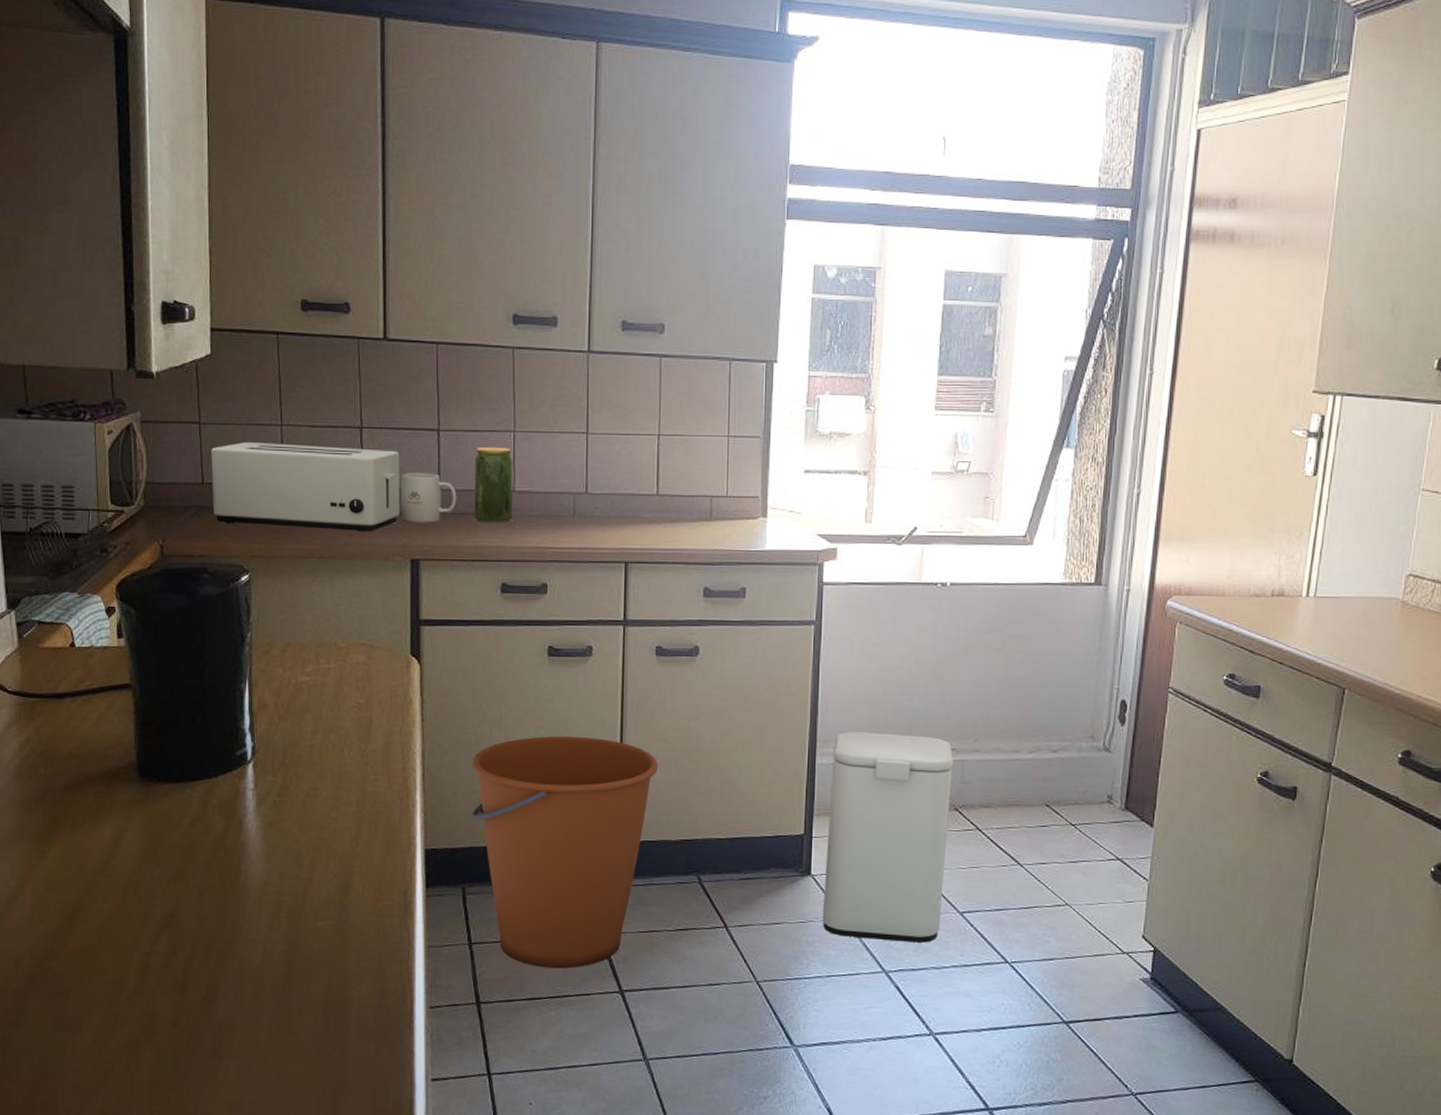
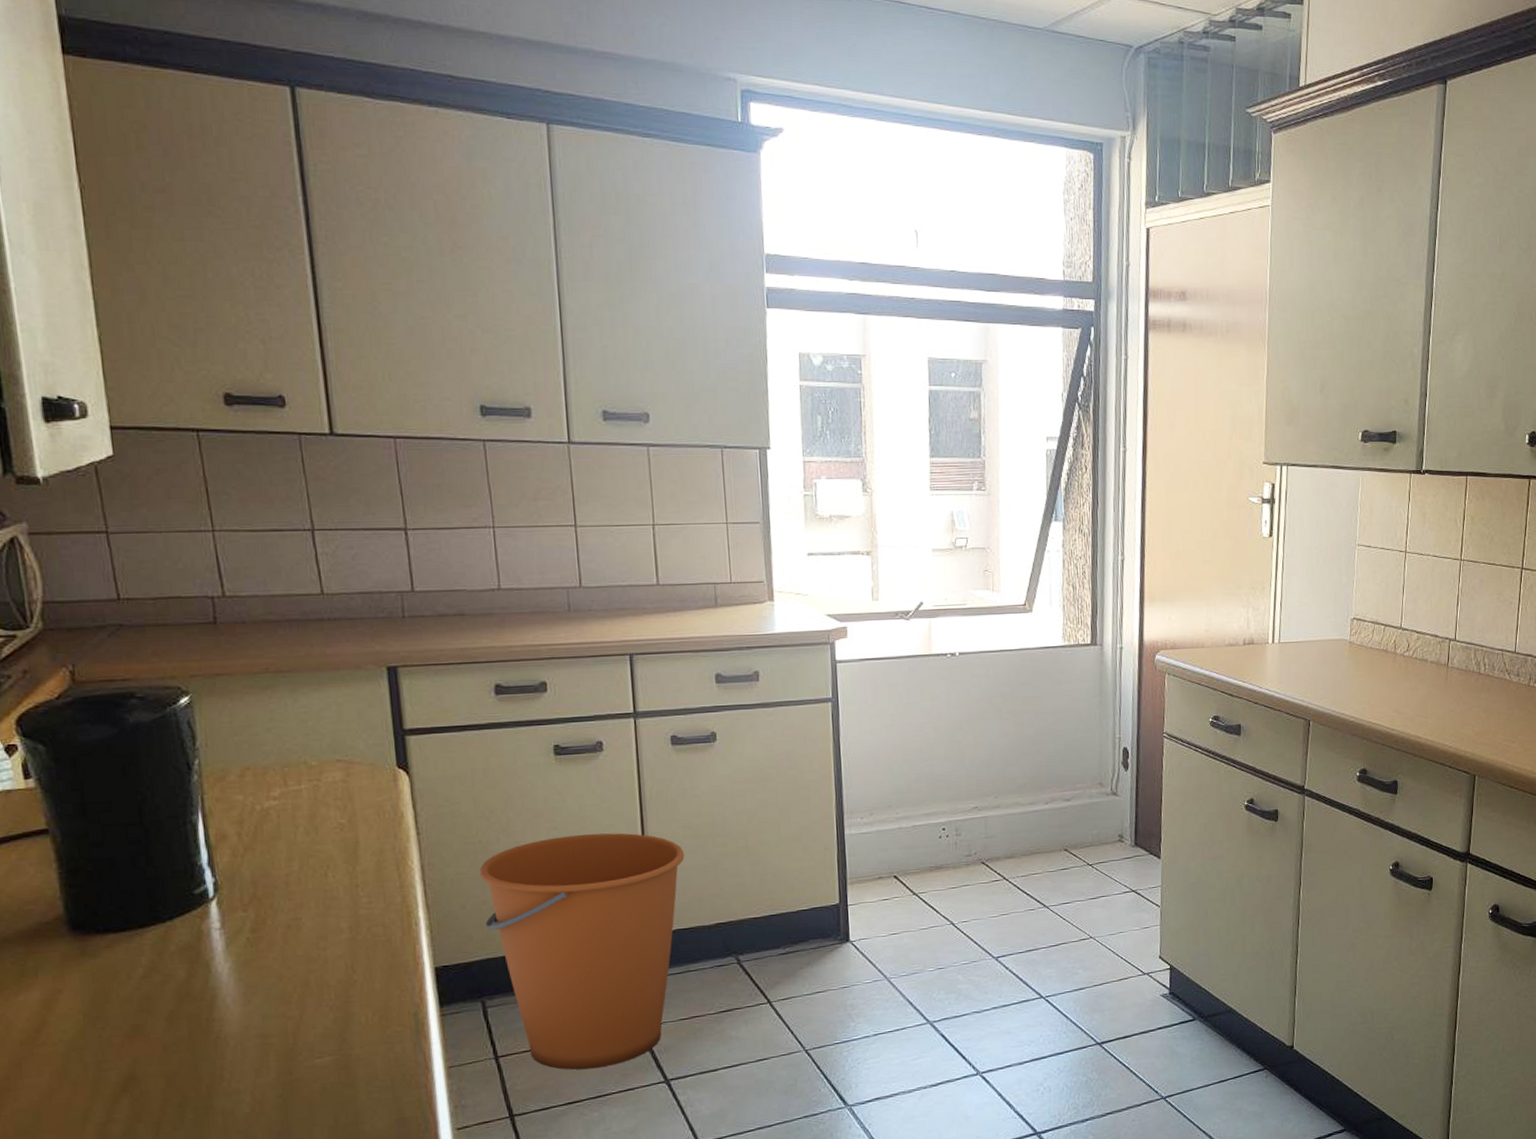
toaster: present [211,442,401,532] -> none [126,550,370,642]
mug: present [399,473,457,523] -> none [366,575,435,628]
jar: present [474,446,513,523] -> none [451,544,500,624]
pedal bin: present [822,731,954,943] -> none [861,798,978,996]

